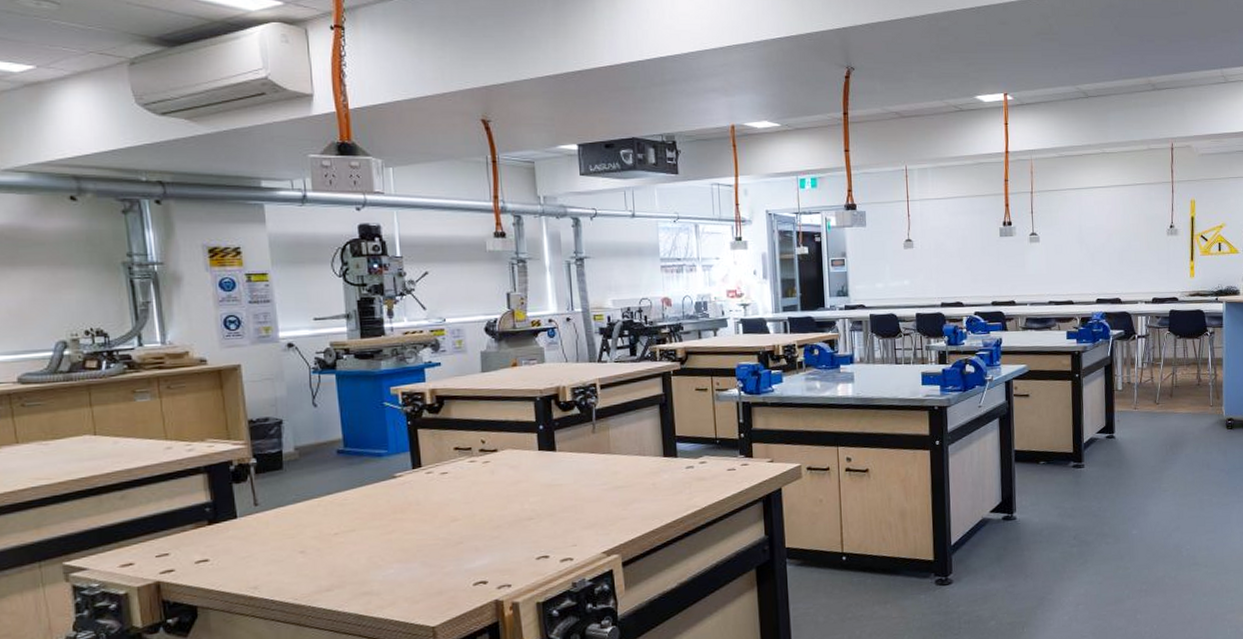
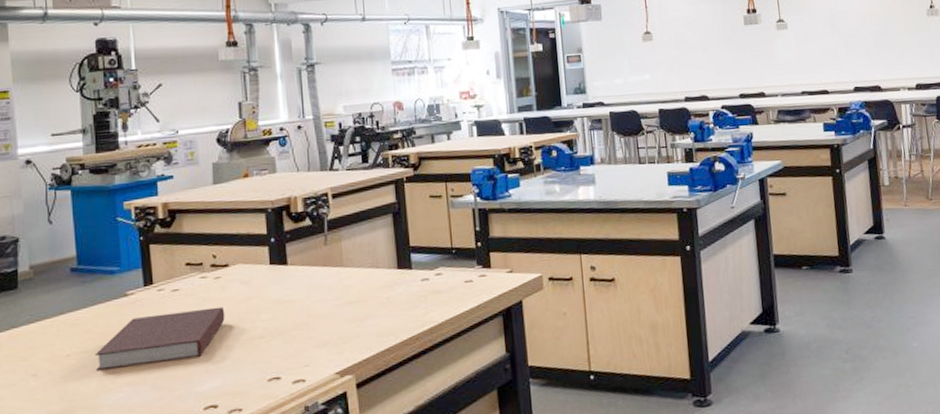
notebook: none [363,489,494,549] -> present [94,306,225,371]

